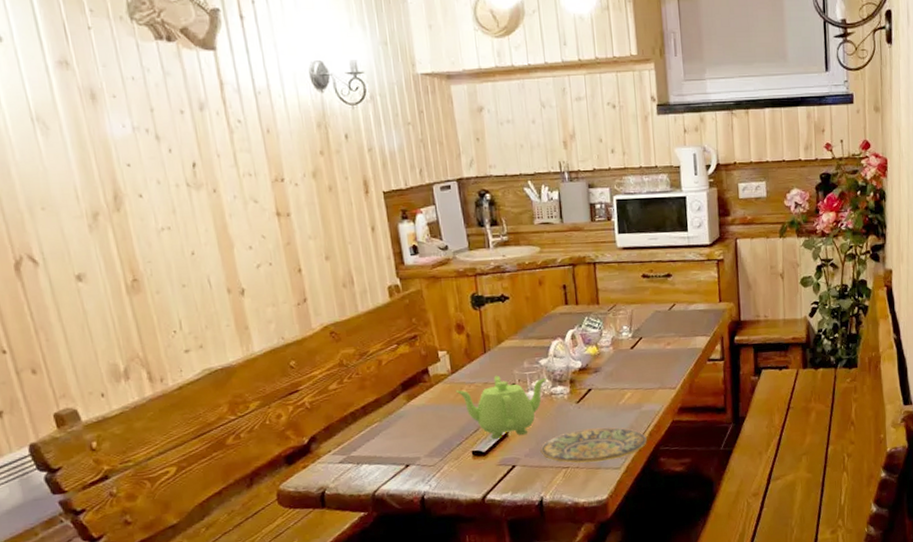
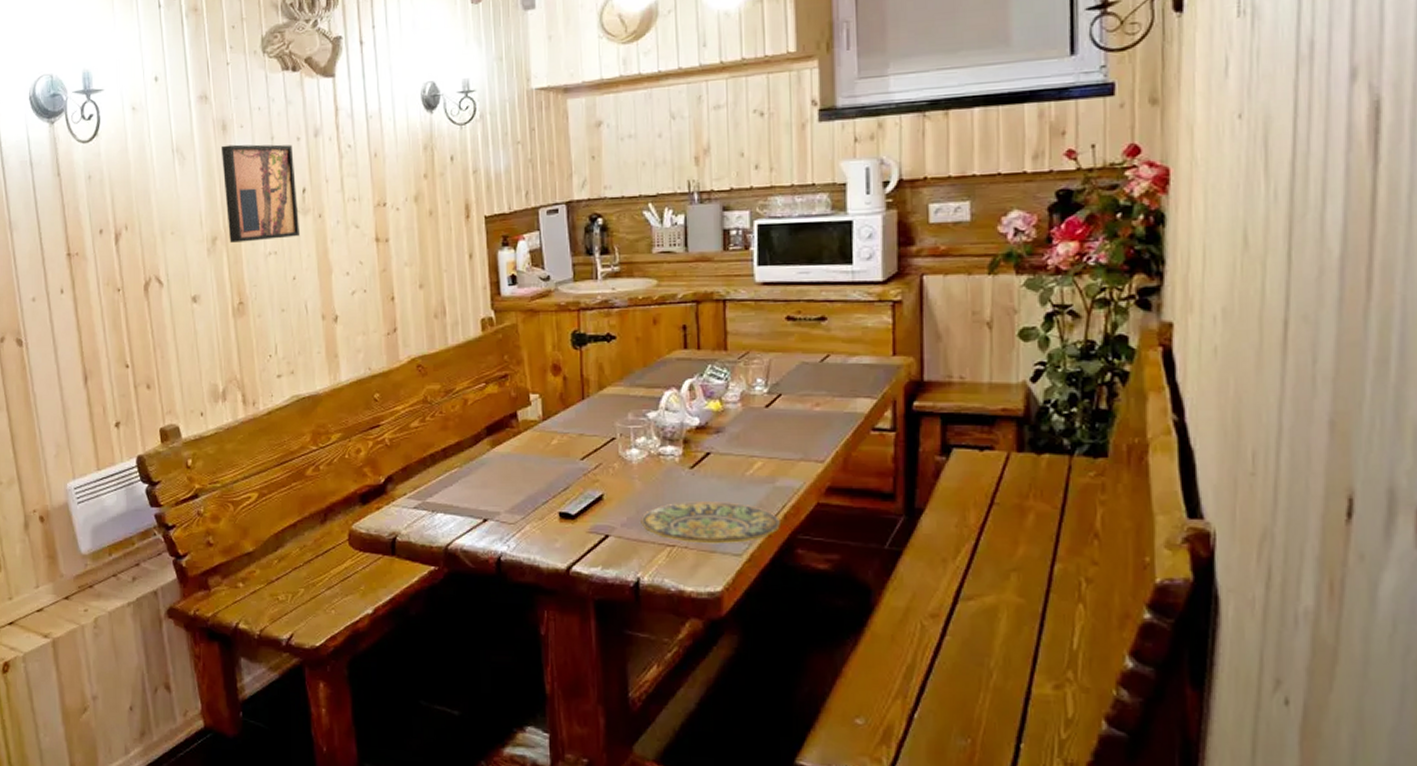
wall art: none [92,115,194,218] -> present [222,144,299,243]
teapot: present [455,375,548,440] -> none [546,426,656,502]

